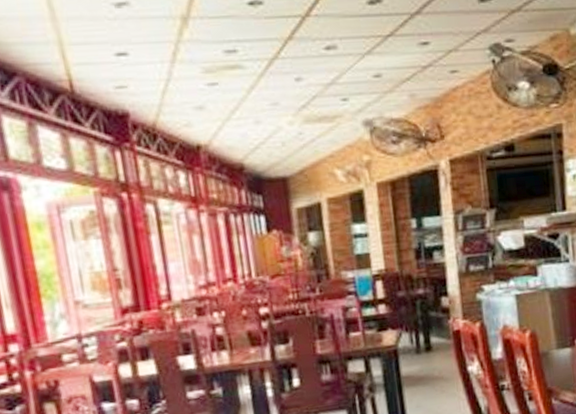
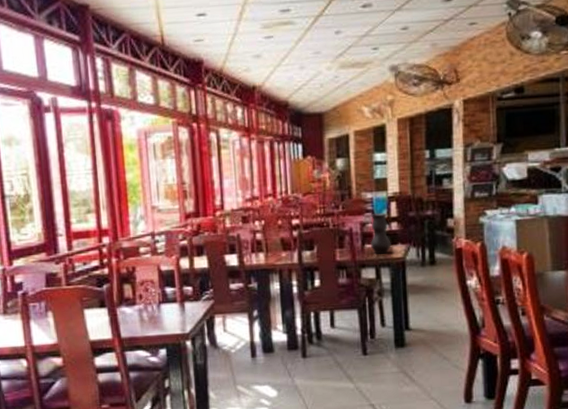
vase: none [353,294,381,344] -> present [370,213,391,255]

